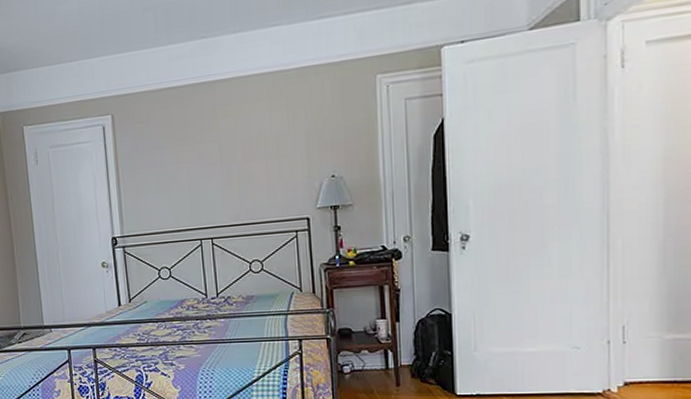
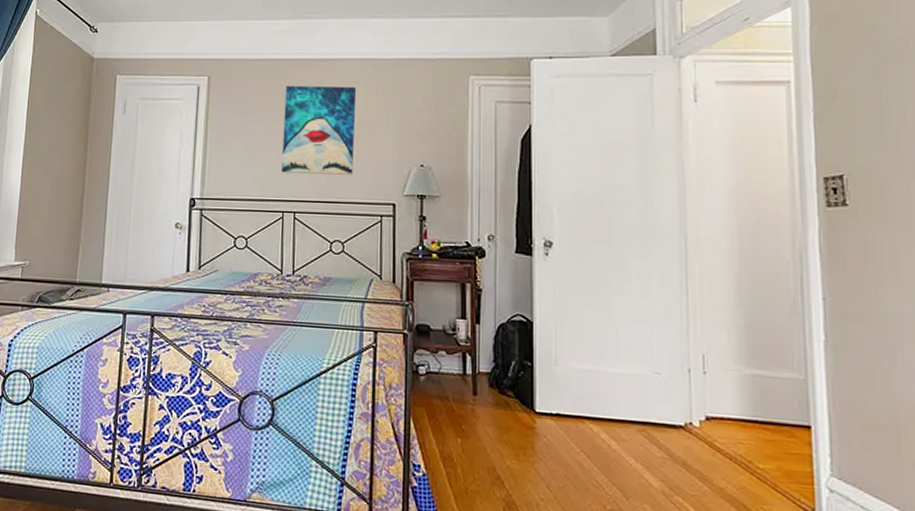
wall art: none [189,105,265,202] -> present [281,85,357,175]

